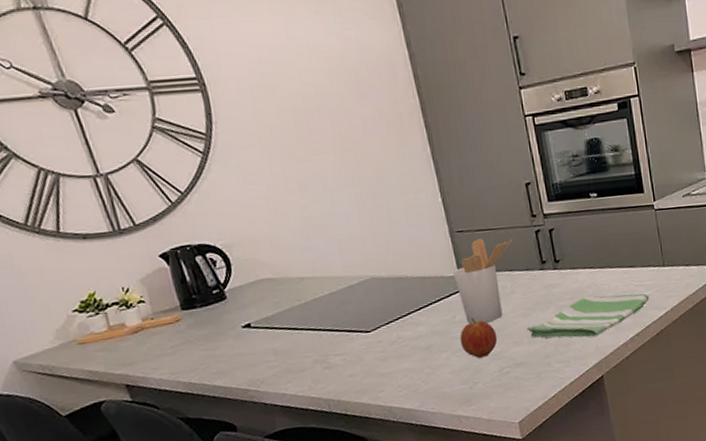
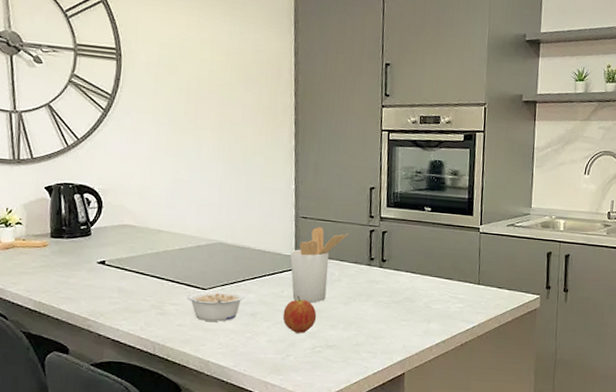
legume: none [350,327,415,366] -> present [186,289,245,322]
dish towel: present [527,293,650,338] -> none [344,297,461,335]

